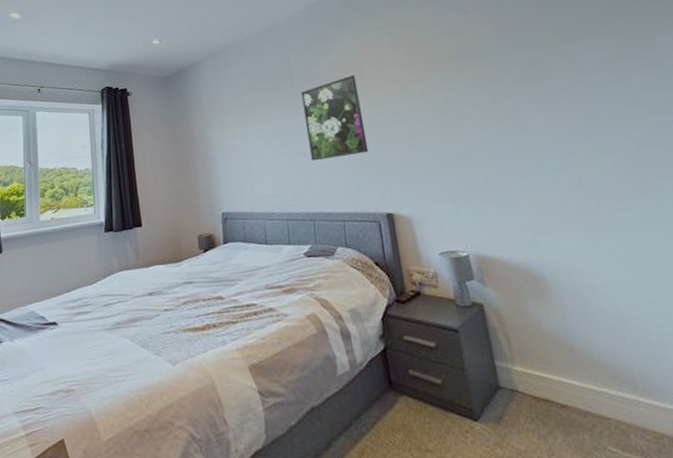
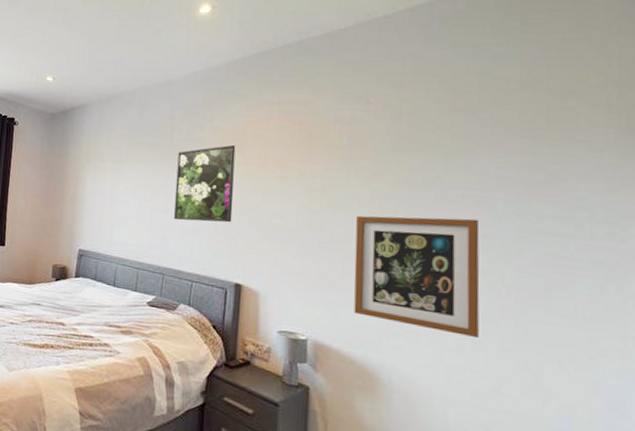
wall art: none [484,102,622,219] -> present [354,215,480,337]

